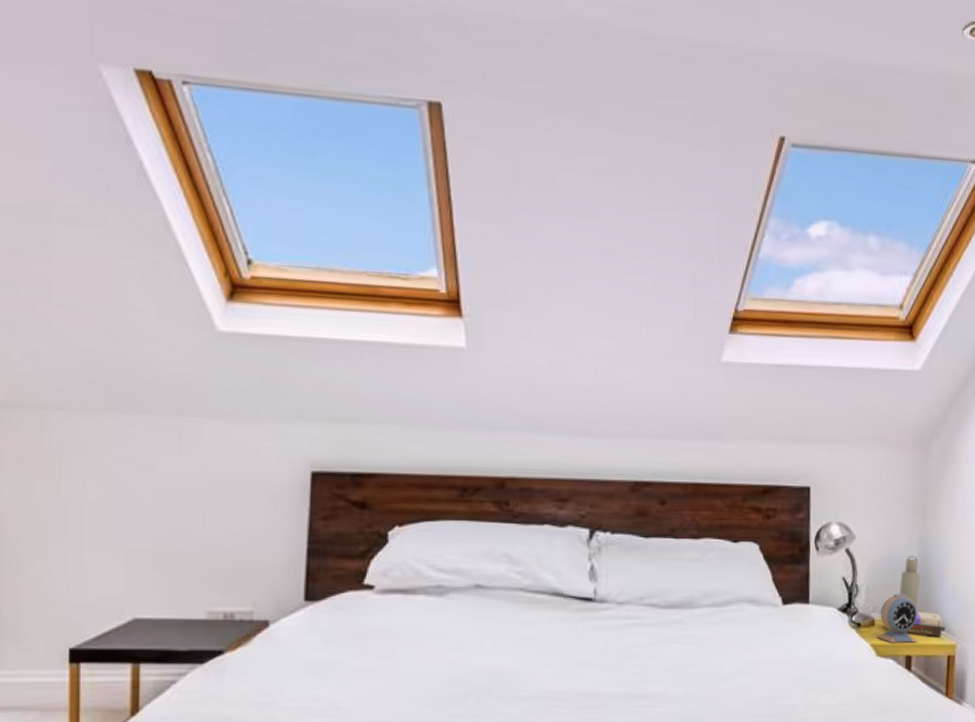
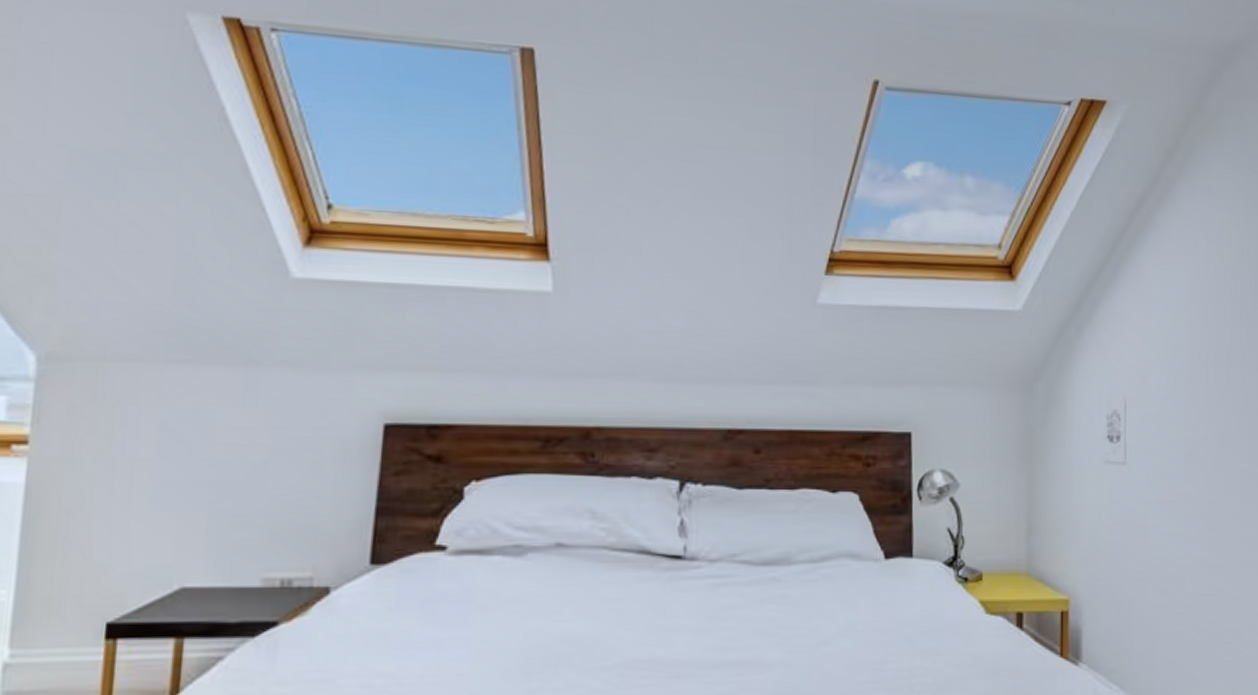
alarm clock: present [876,593,918,643] -> none [985,544,1029,598]
bottle: present [899,556,920,611] -> none [1008,504,1029,563]
books: present [906,611,945,636] -> none [1016,563,1057,591]

